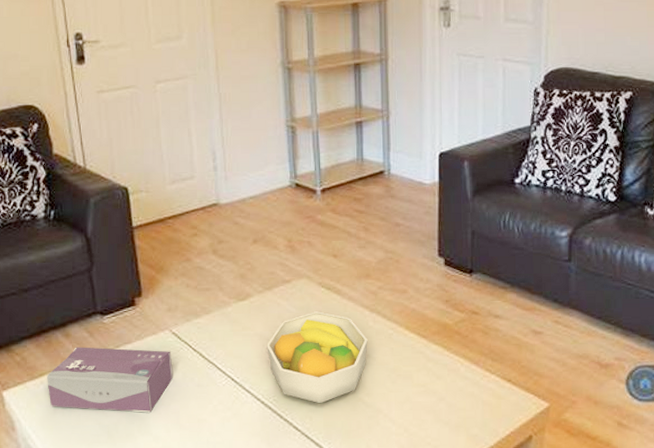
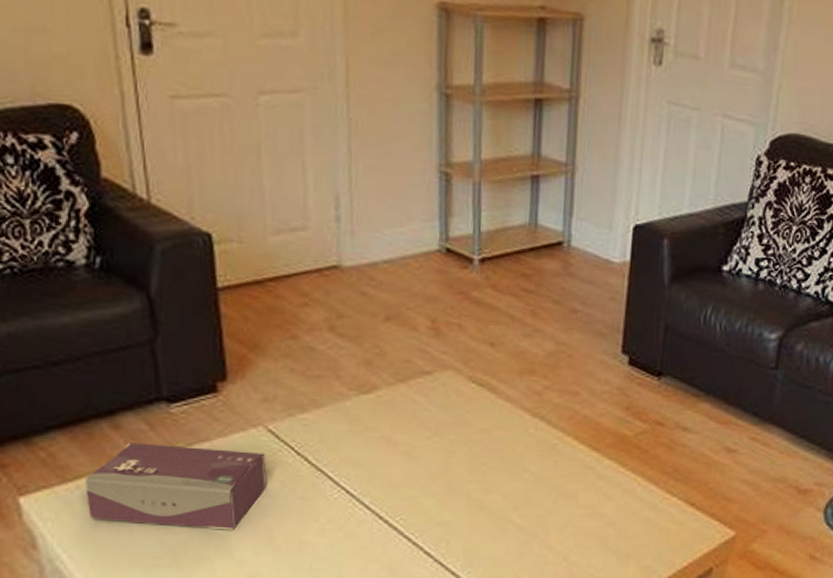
fruit bowl: present [267,311,368,404] -> none [395,412,526,525]

